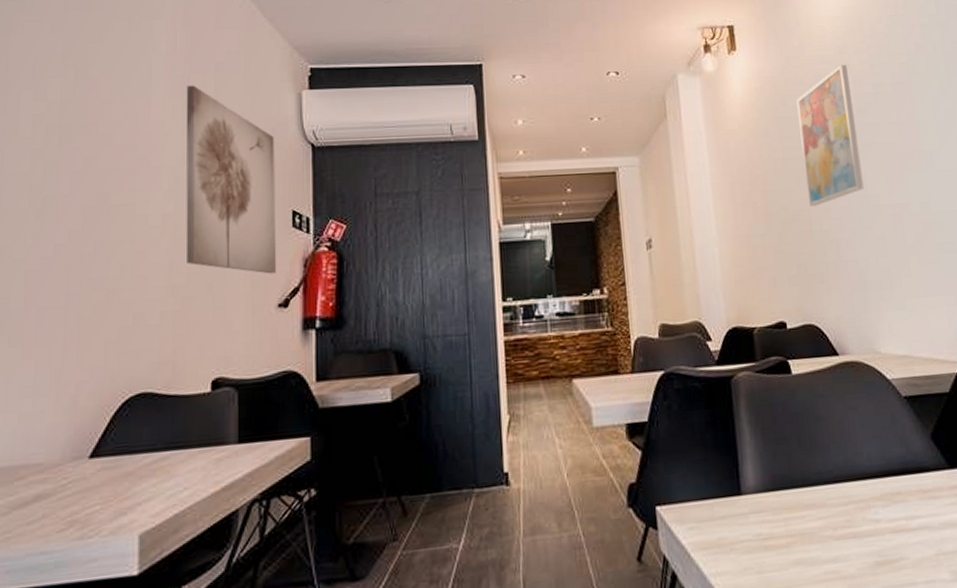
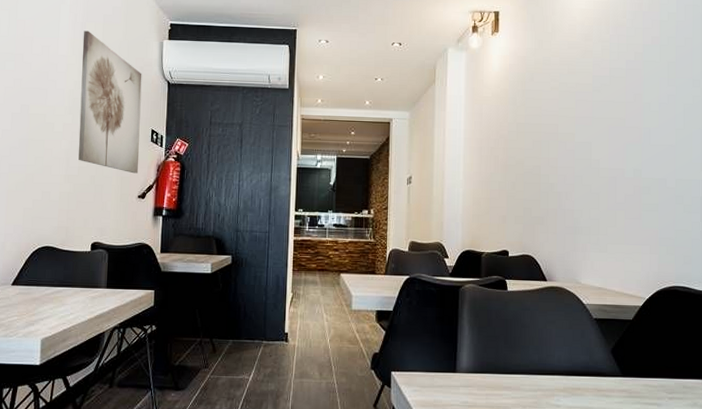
wall art: present [796,64,864,206] -> none [541,50,590,164]

